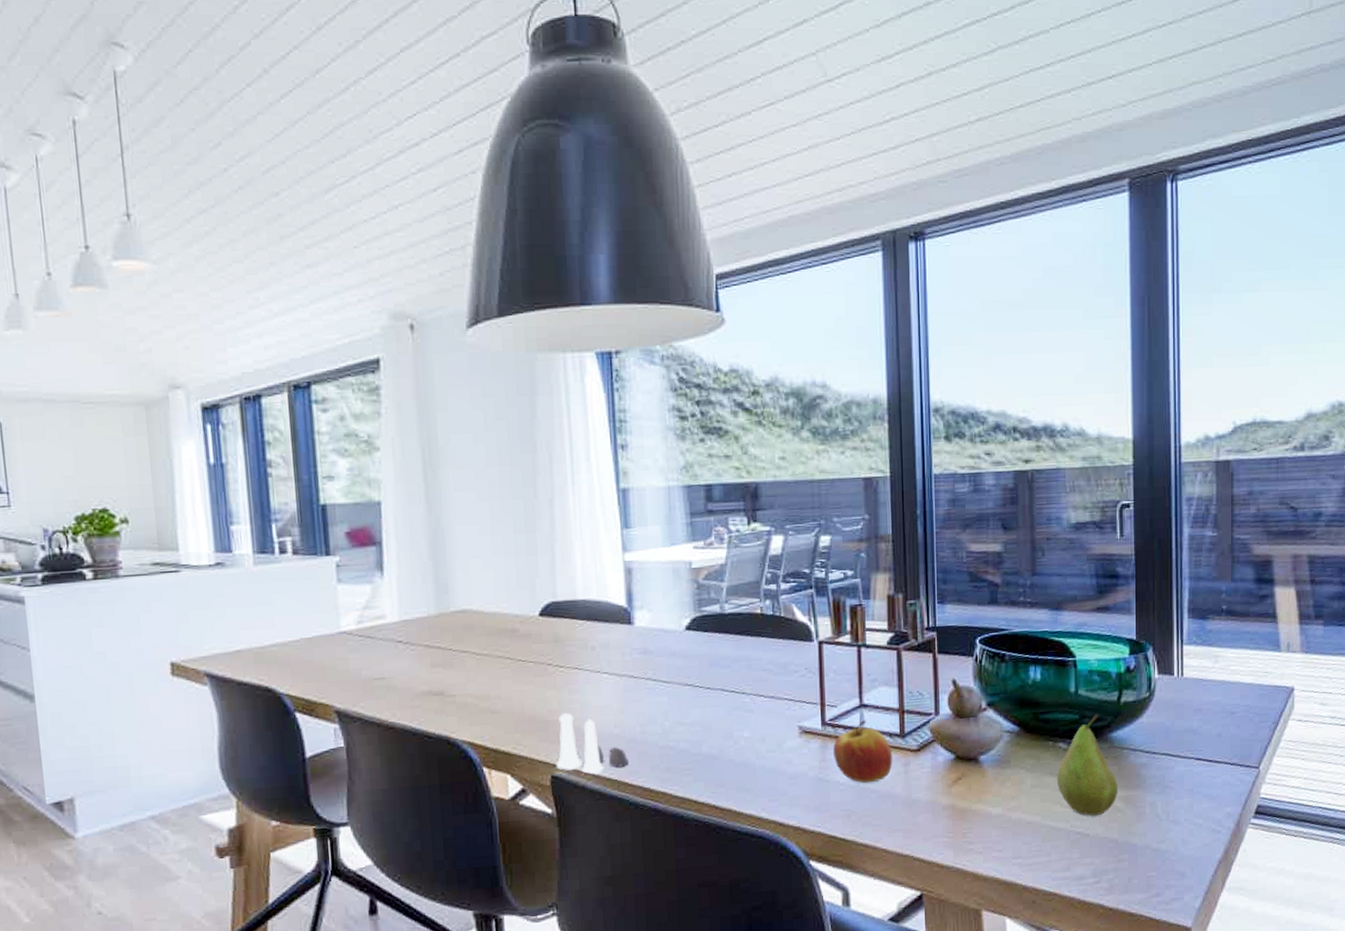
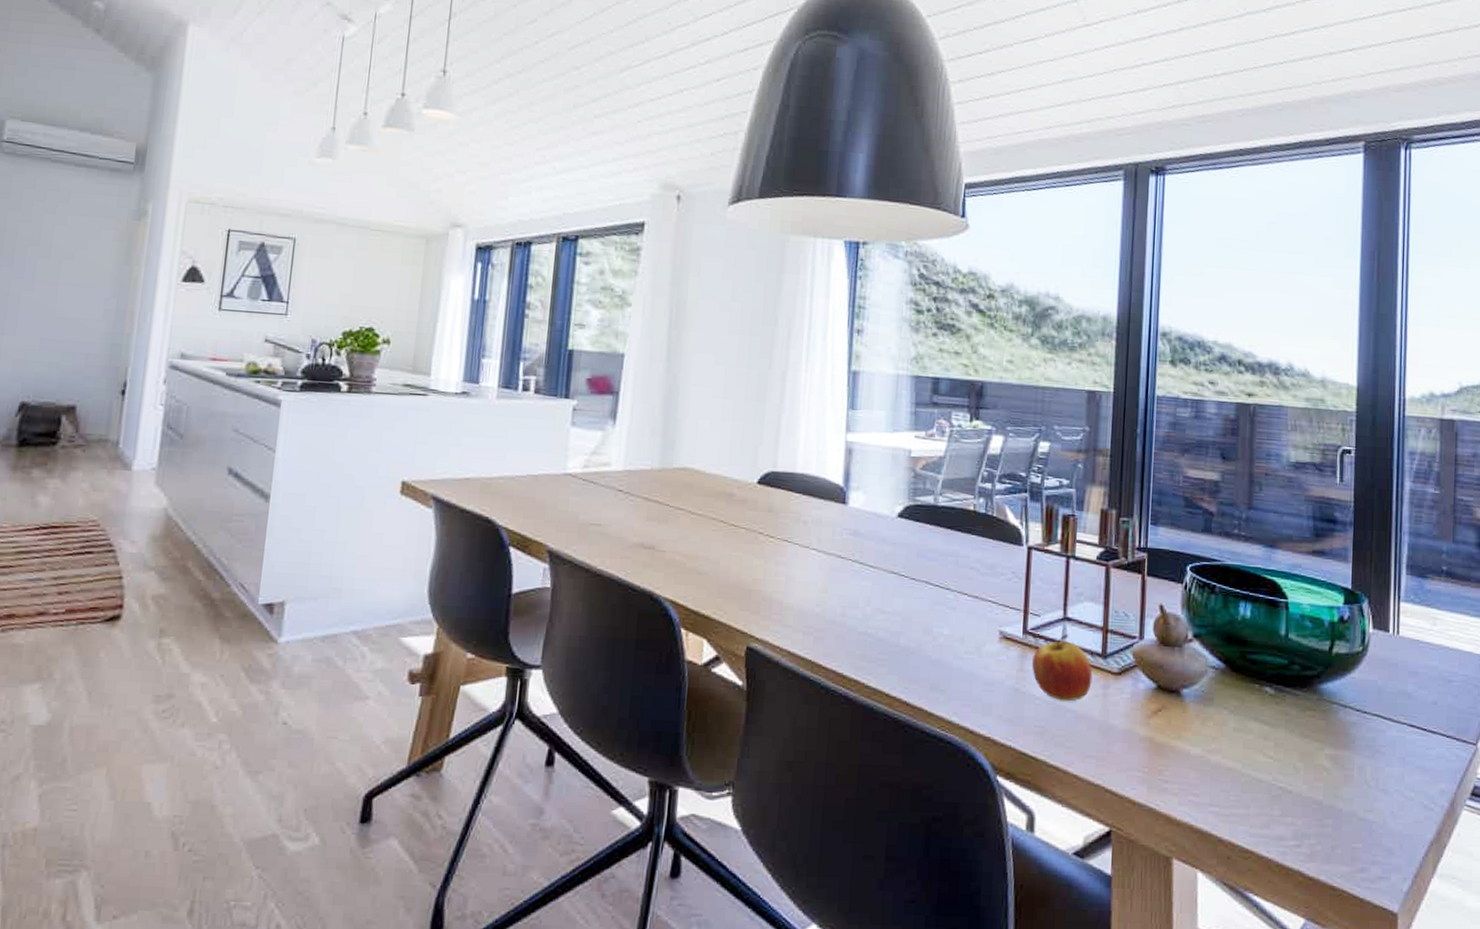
salt and pepper shaker set: present [556,713,630,774] -> none [753,584,827,650]
fruit: present [1056,713,1118,817] -> none [1260,661,1325,772]

